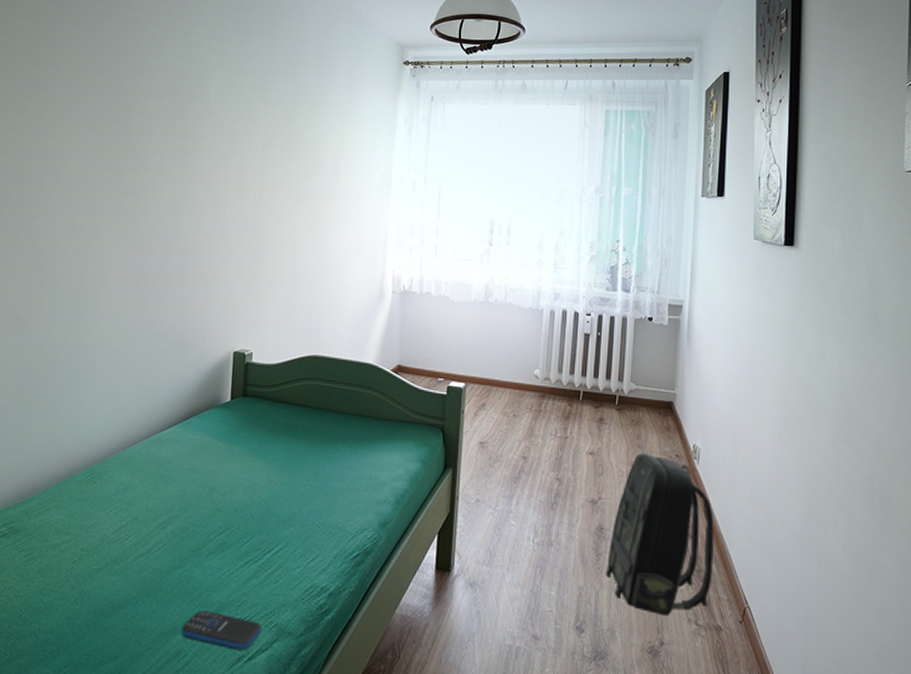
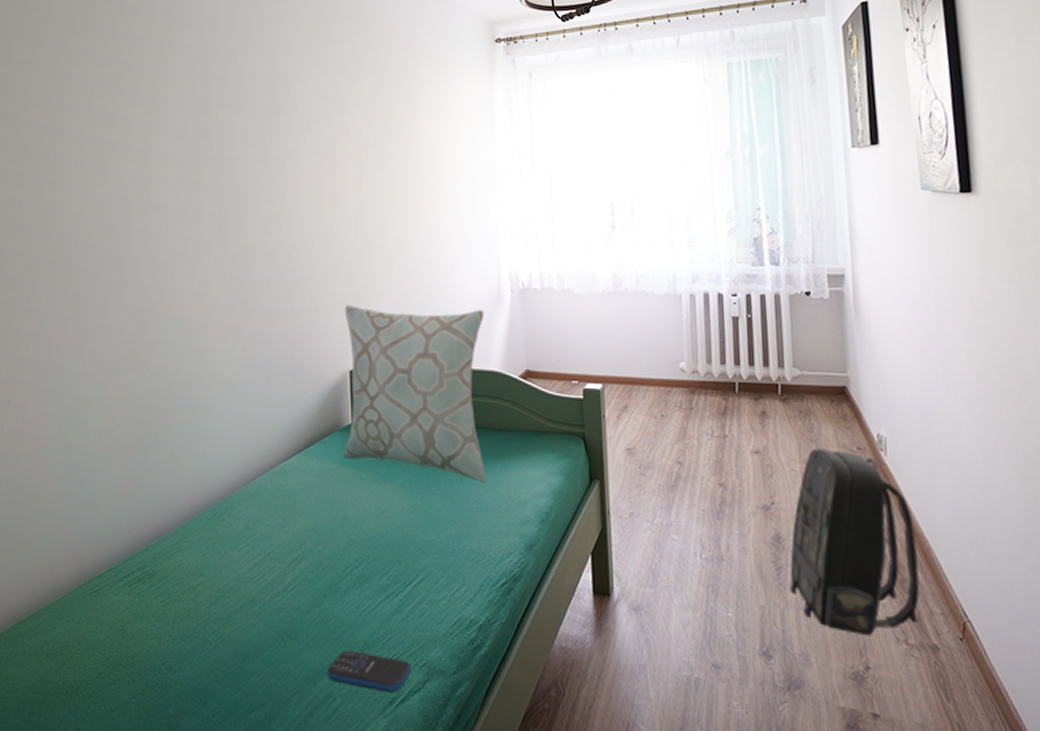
pillow: none [219,290,366,464] -> present [343,304,486,483]

